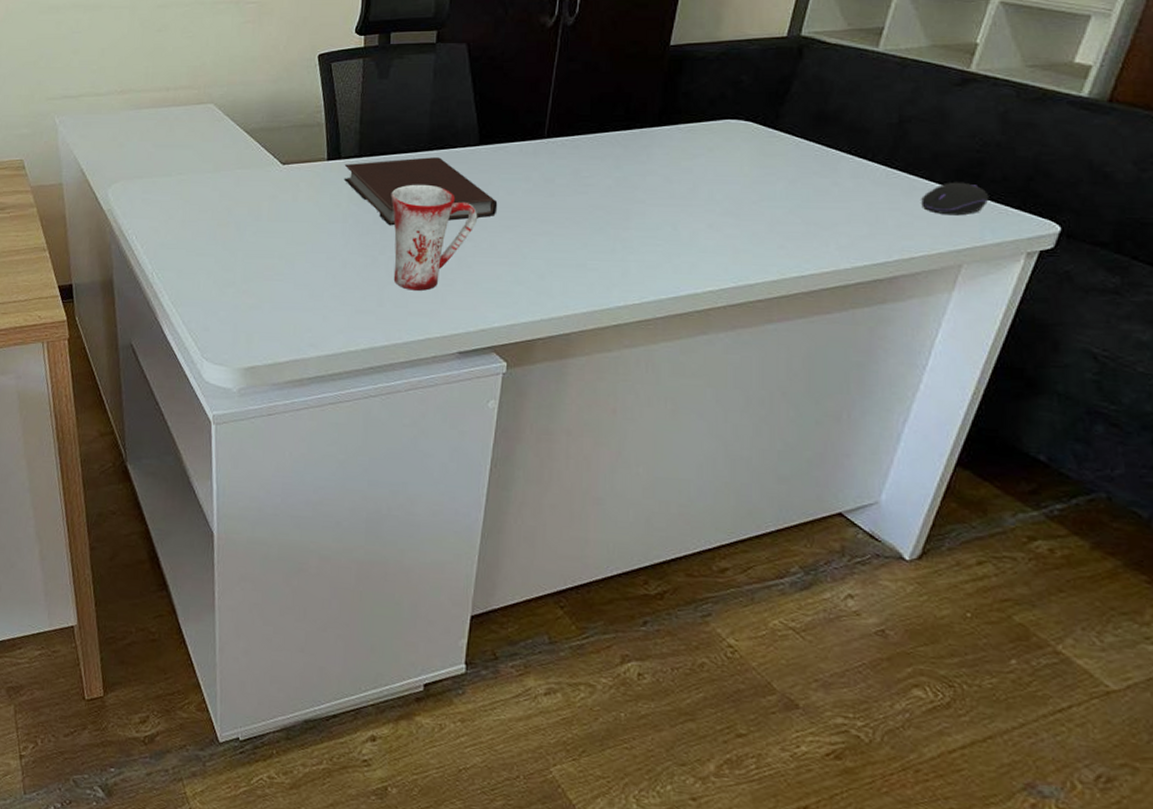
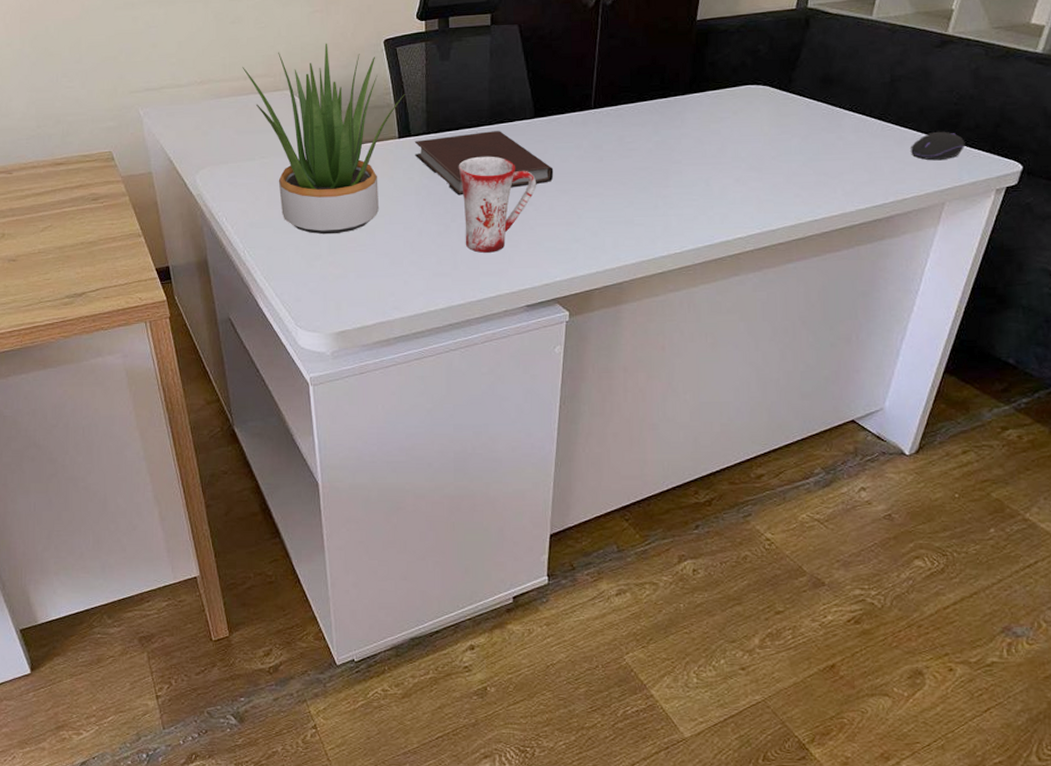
potted plant: none [165,55,338,261] -> present [242,43,405,235]

